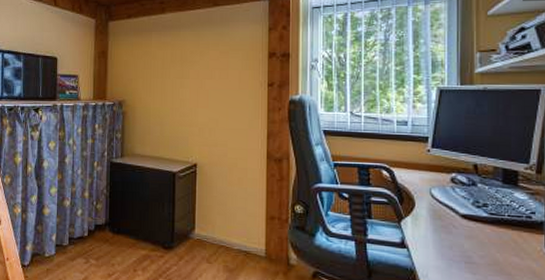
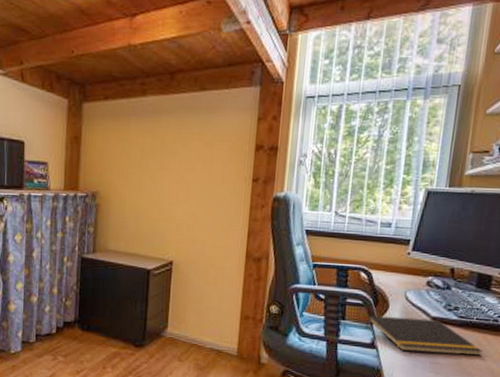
notepad: none [393,213,521,255] -> present [365,315,484,356]

